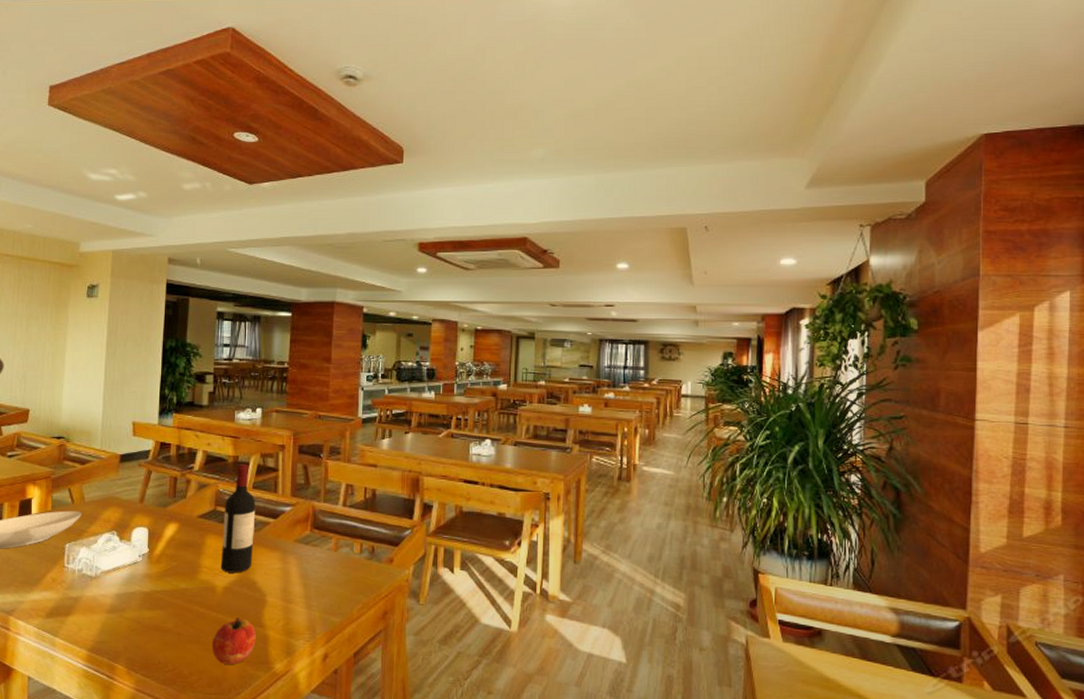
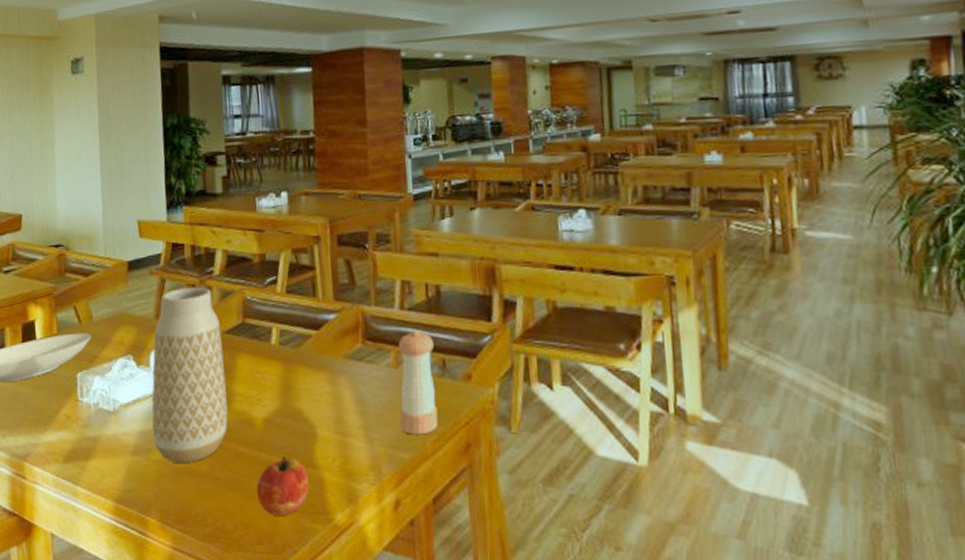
vase: none [128,478,195,621] -> present [152,286,228,464]
wine bottle: present [220,463,256,573] -> none [254,262,295,401]
pepper shaker: none [335,523,366,604] -> present [398,330,438,435]

